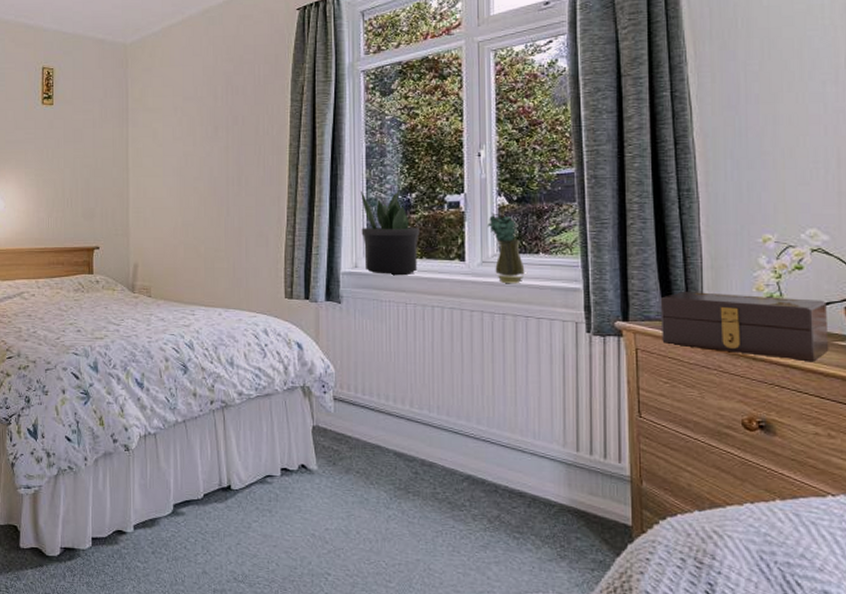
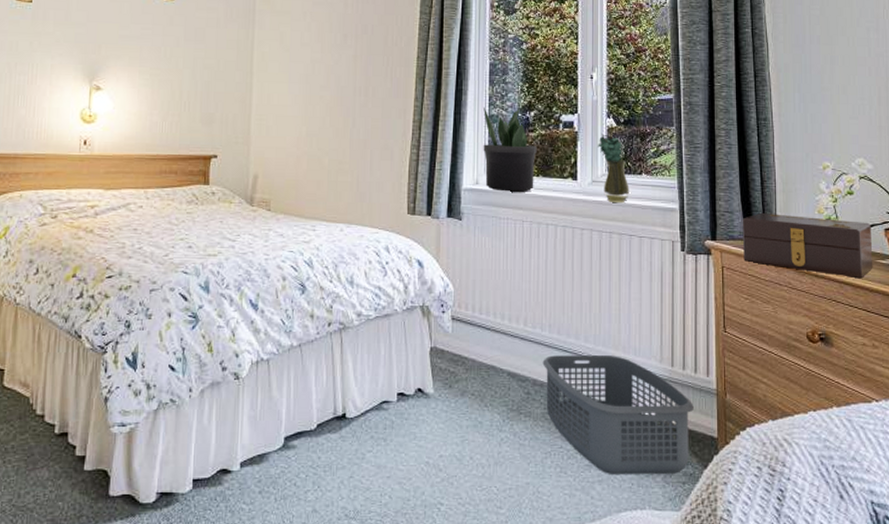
clothes hamper: none [431,436,603,560] -> present [542,355,694,474]

